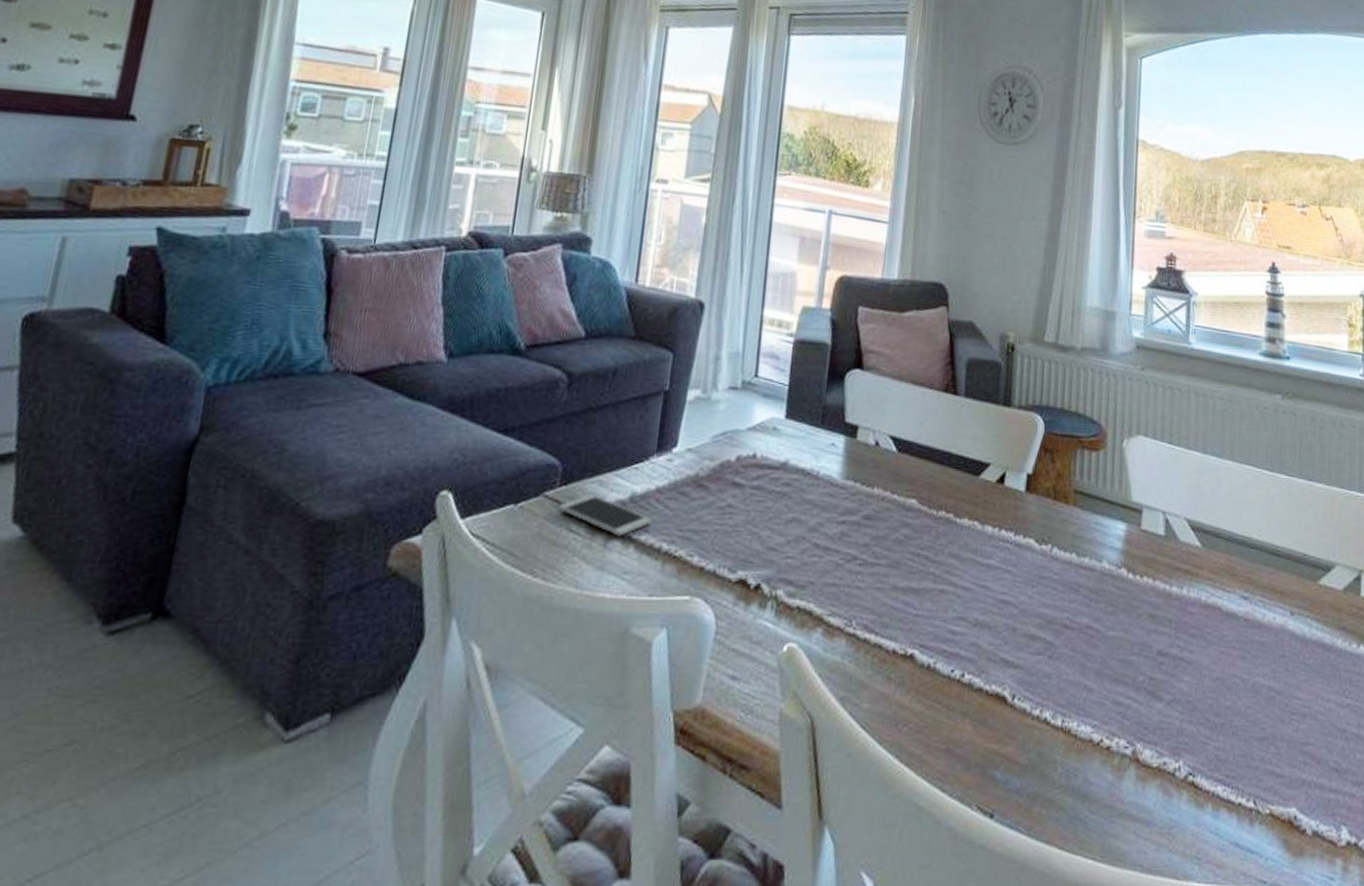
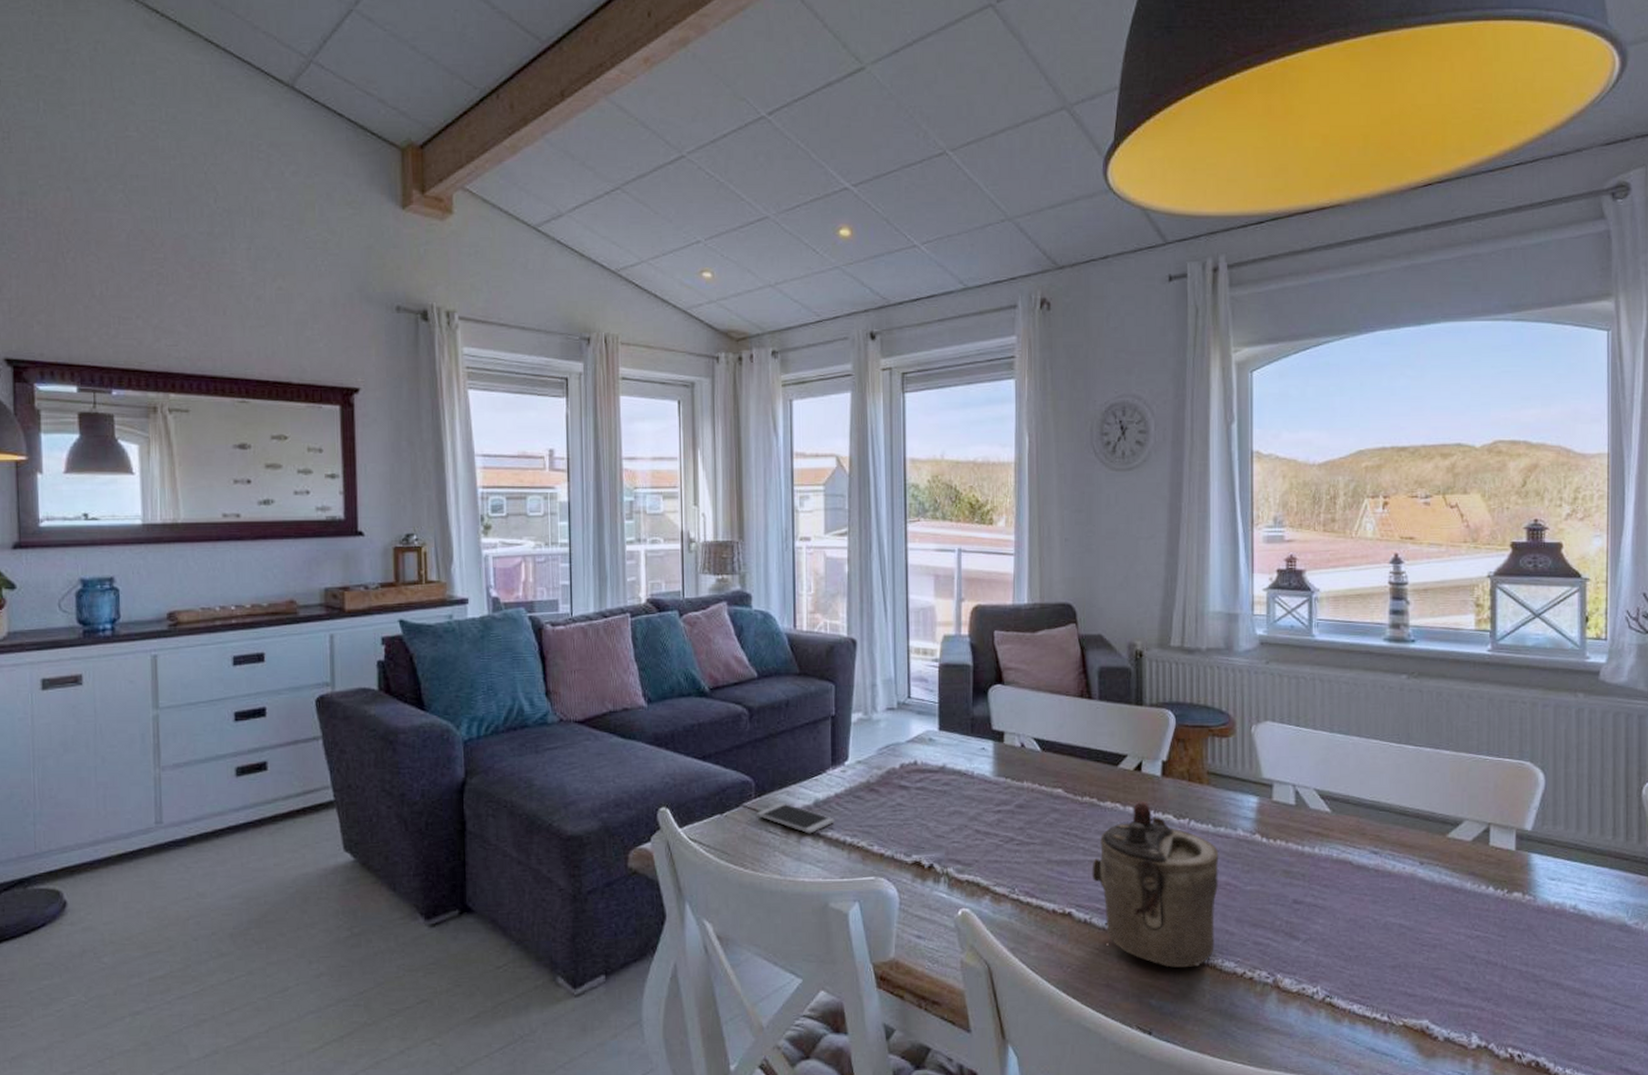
teapot: none [940,521,1082,730] -> present [1092,802,1219,967]

